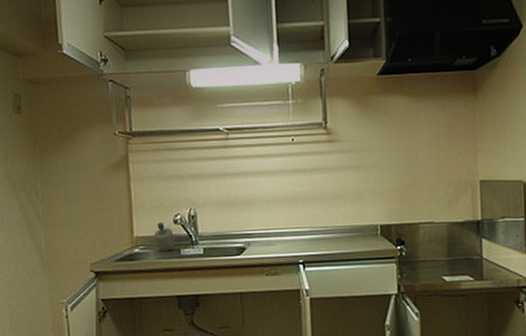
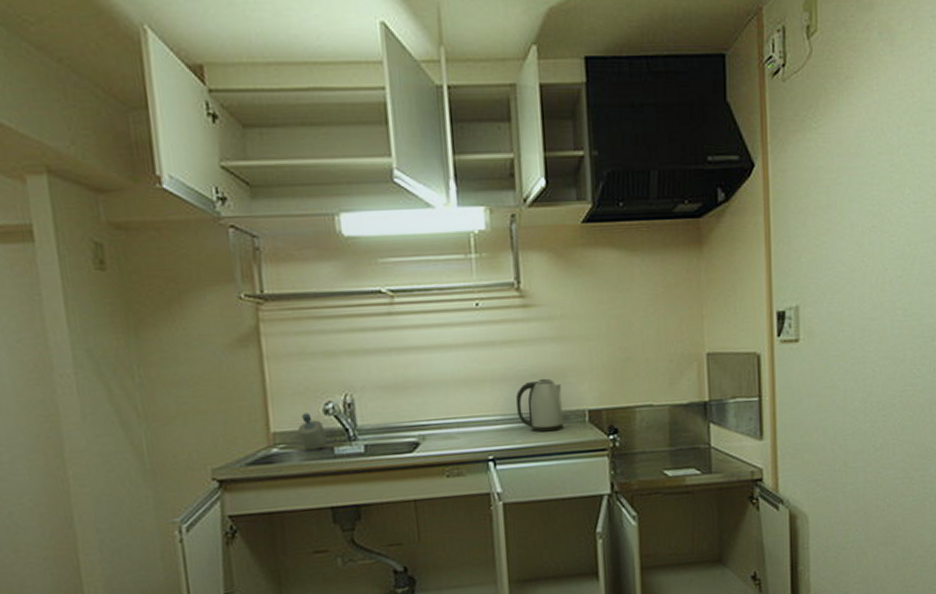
kettle: none [321,199,360,242] -> present [515,378,563,433]

